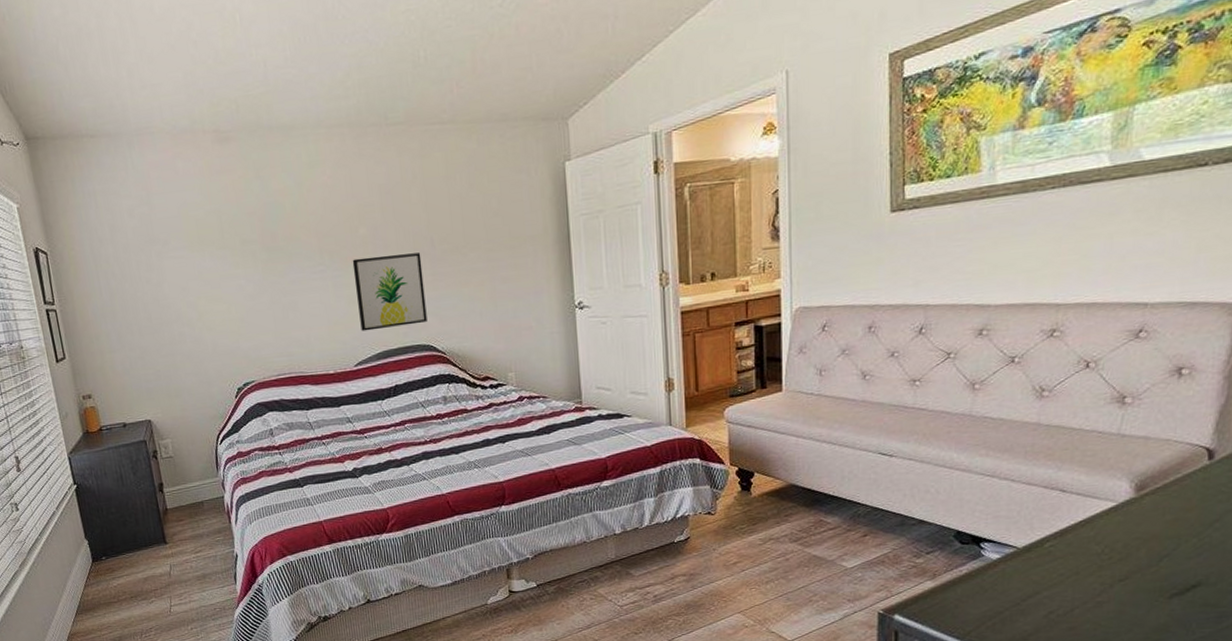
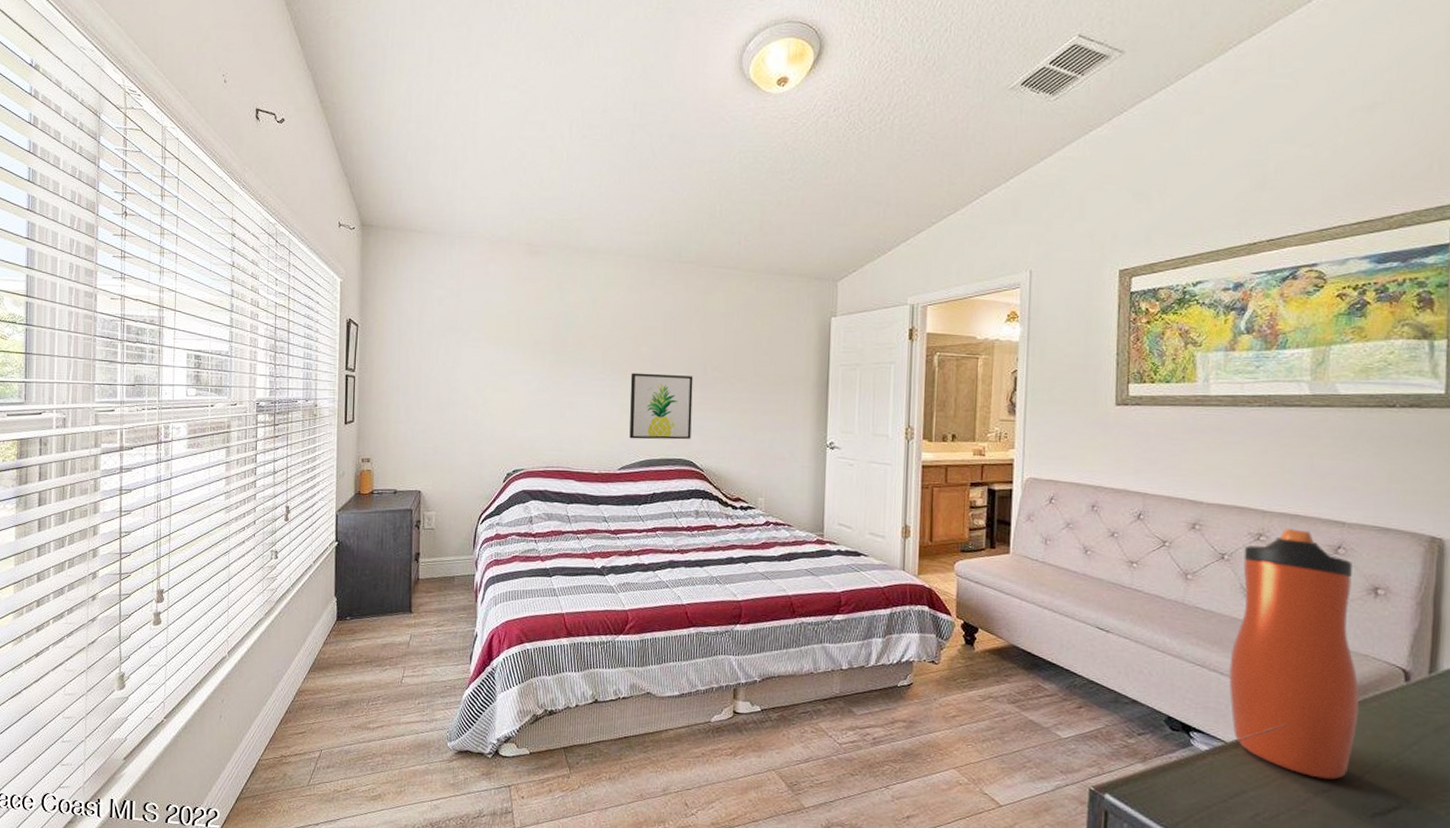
water bottle: none [1021,318,1160,569] -> present [1229,529,1360,780]

